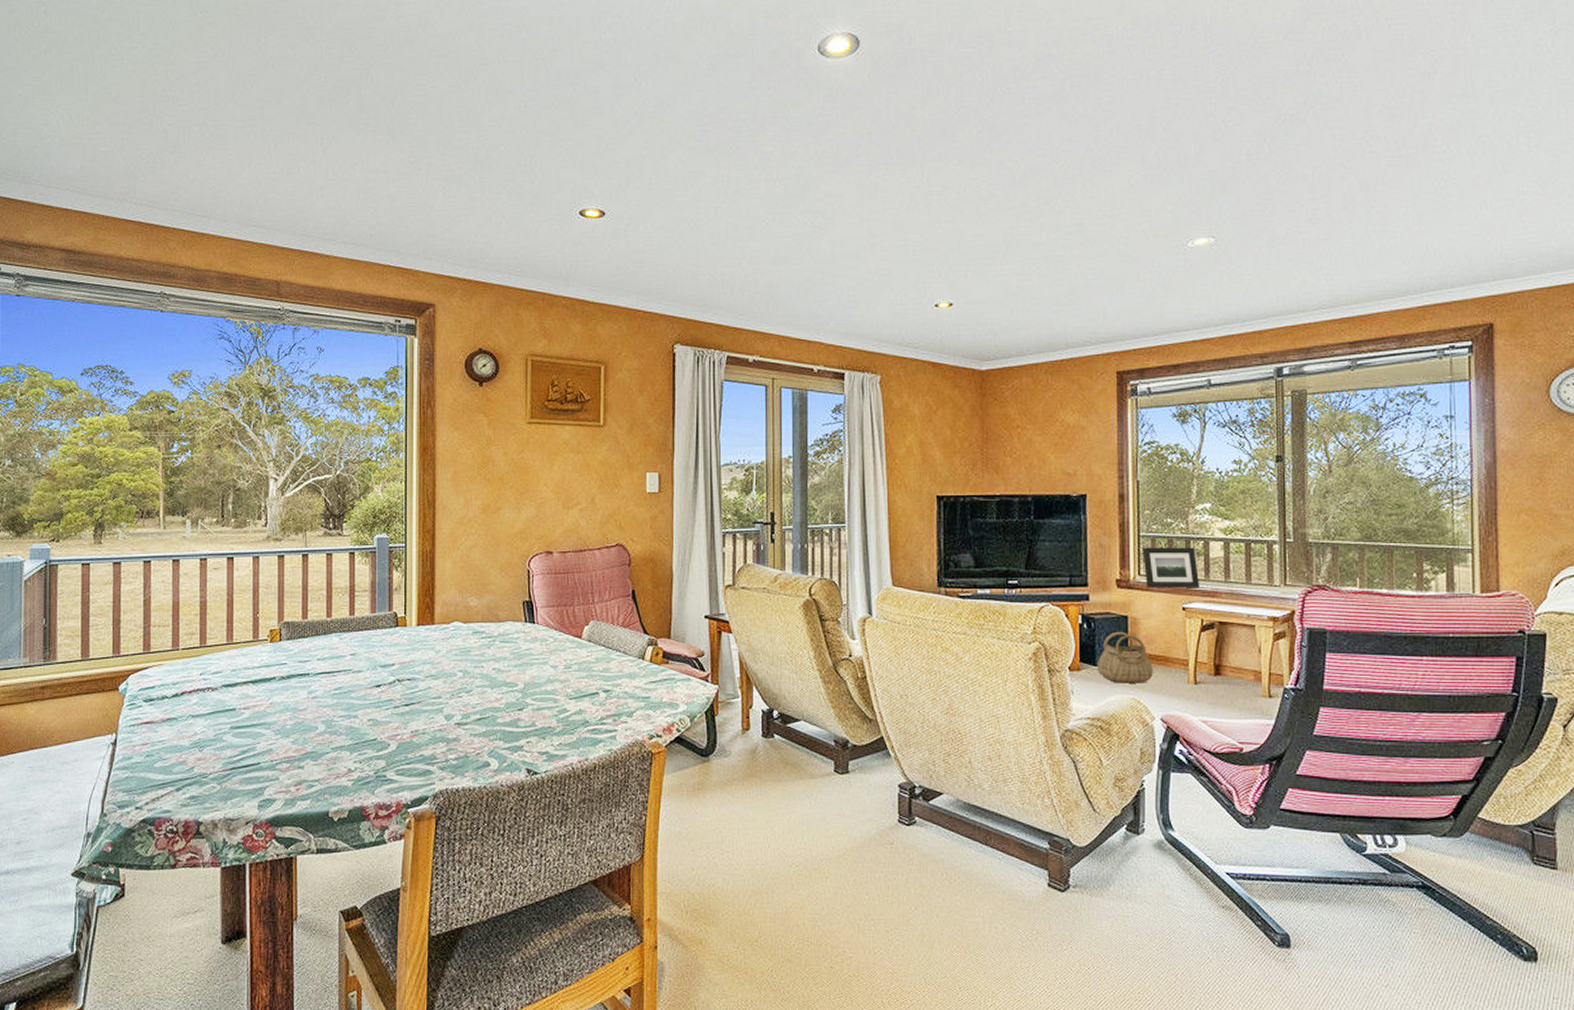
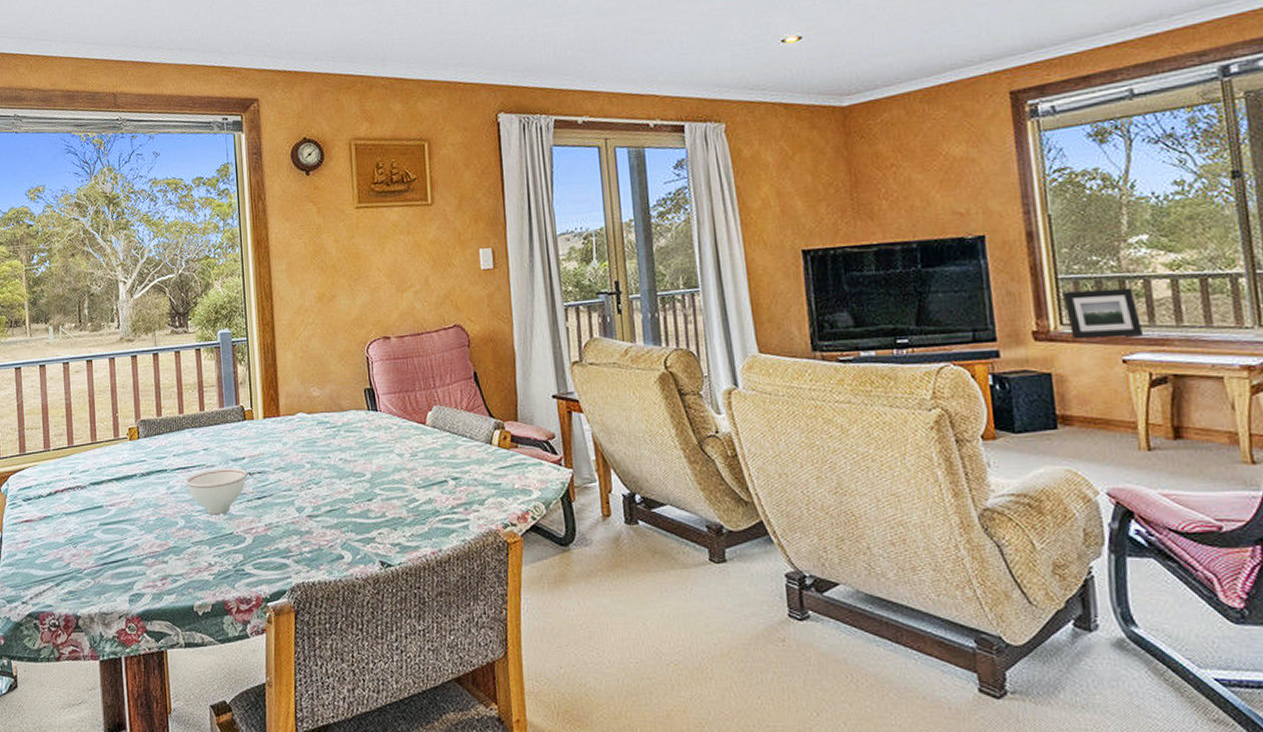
bowl: none [329,674,397,721] -> present [185,468,248,515]
basket: present [1096,631,1153,683] -> none [1016,391,1091,453]

